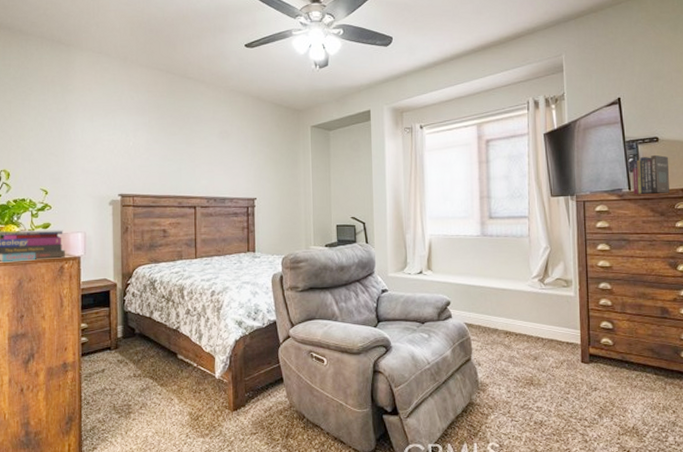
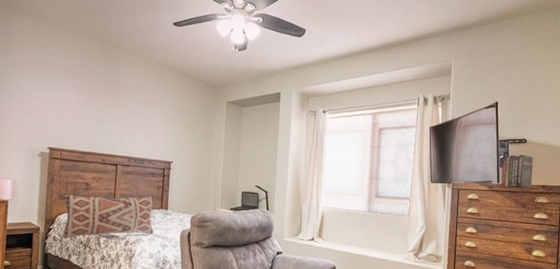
pillow: none [139,238,241,294] -> present [62,194,155,239]

